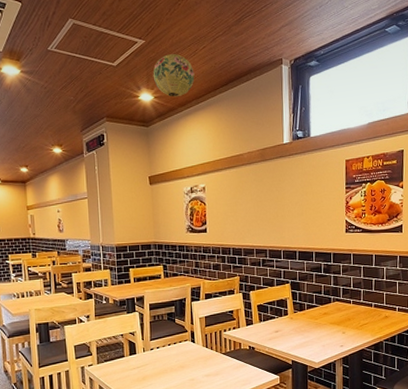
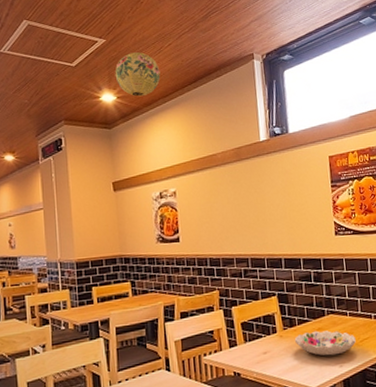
decorative bowl: none [303,315,356,337] -> present [294,330,356,356]

